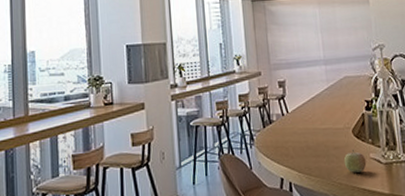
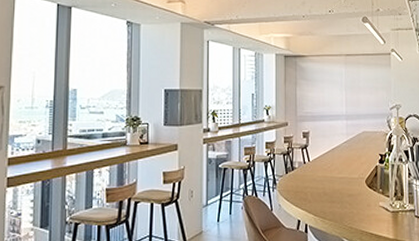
fruit: present [343,150,367,173] -> none [355,198,376,219]

